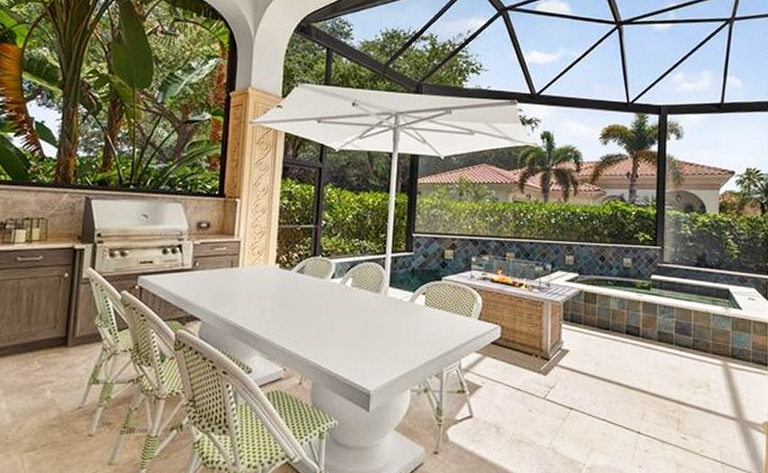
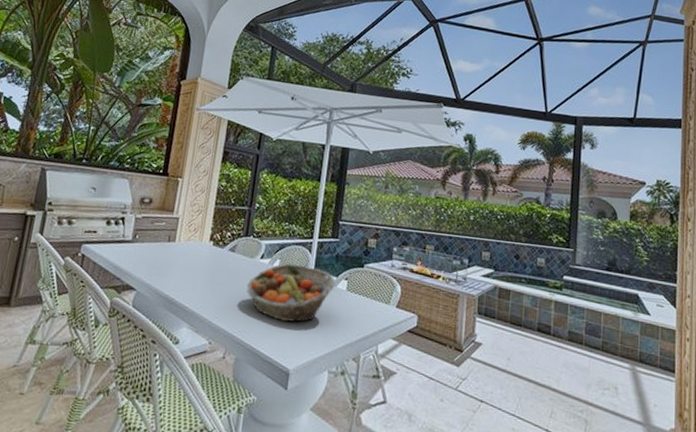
fruit basket: none [318,281,412,342] -> present [246,263,335,323]

